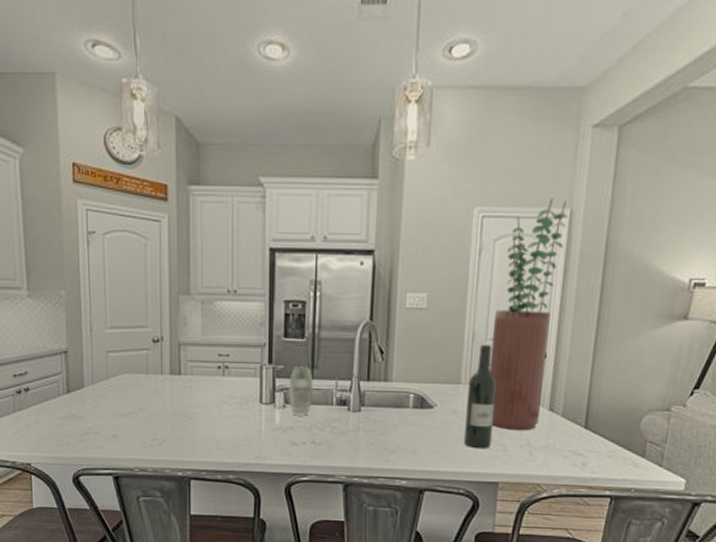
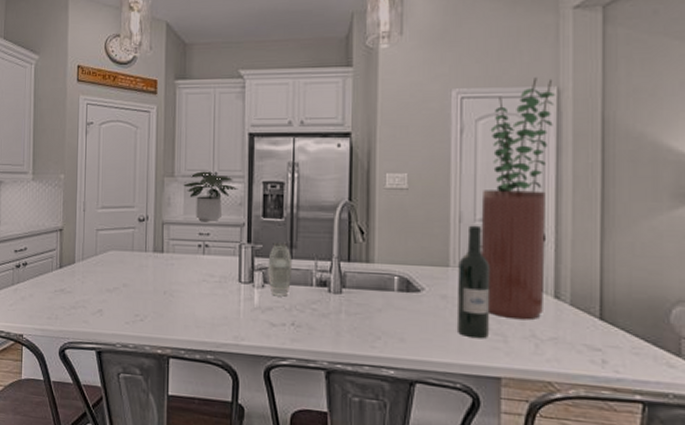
potted plant: none [200,289,259,343] -> present [183,171,238,222]

